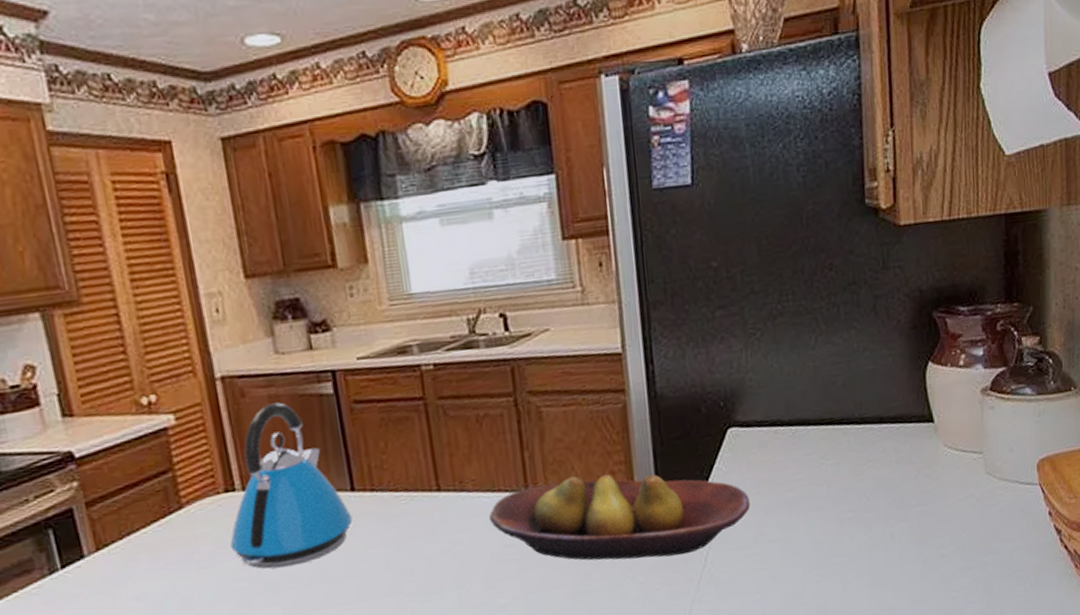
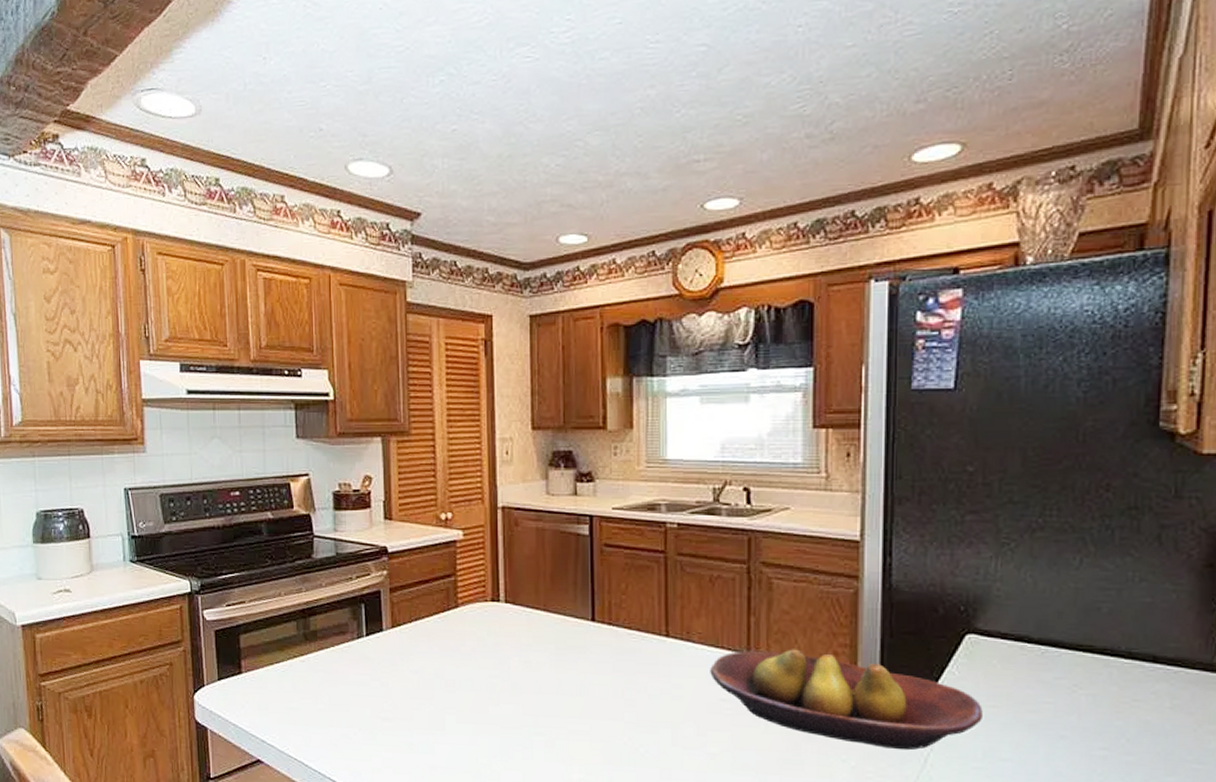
kettle: present [230,402,353,570] -> none [489,535,589,675]

